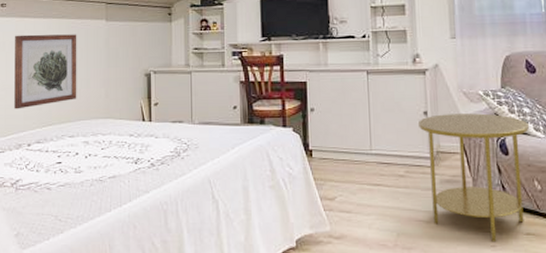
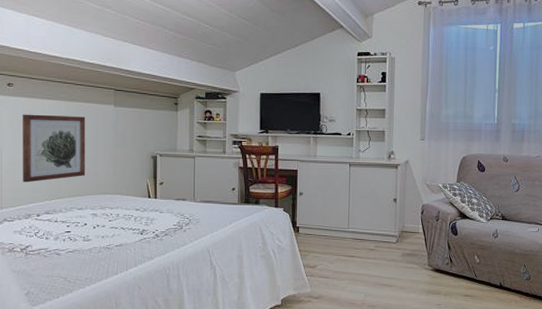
side table: present [418,113,529,243] -> none [389,201,475,302]

